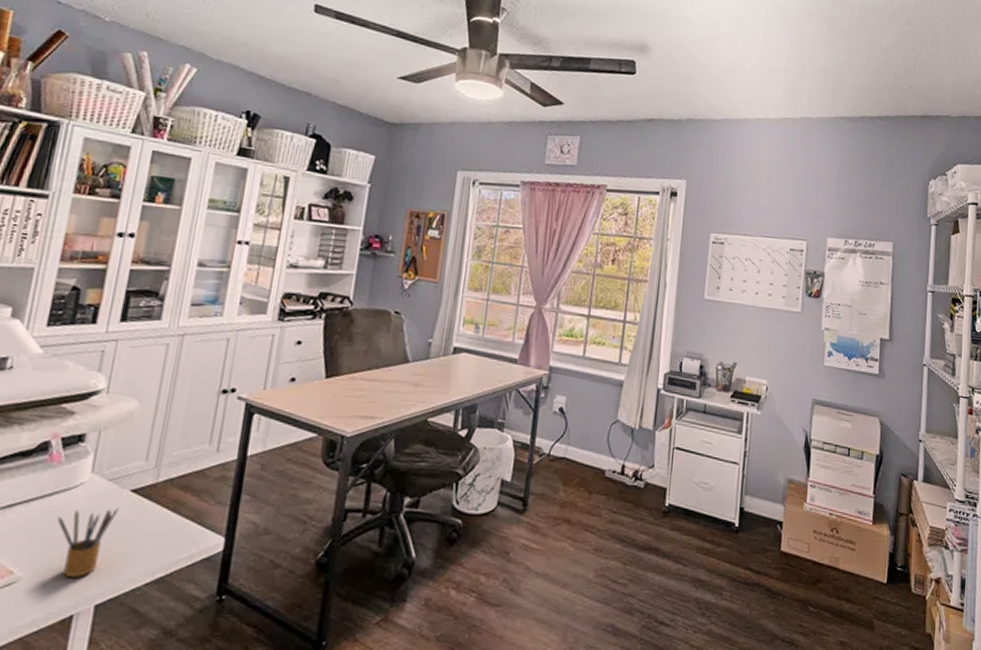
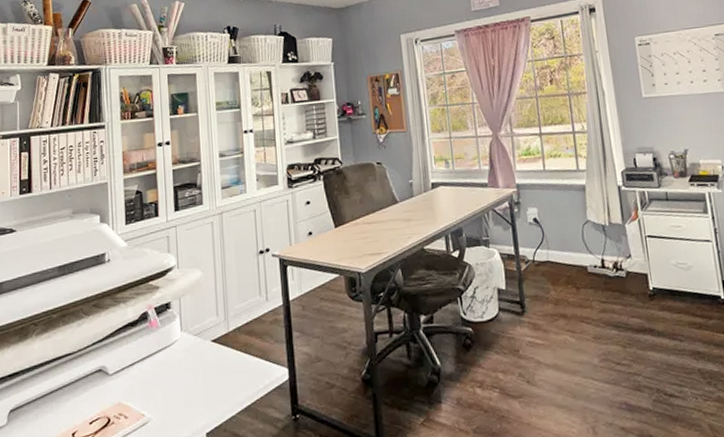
pencil box: present [57,507,119,577] -> none [165,355,207,414]

